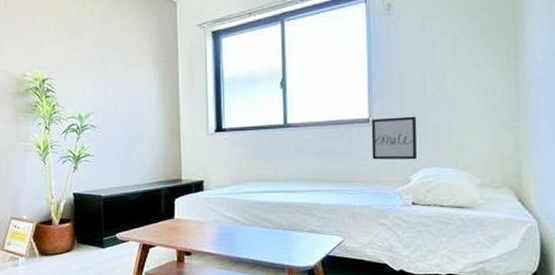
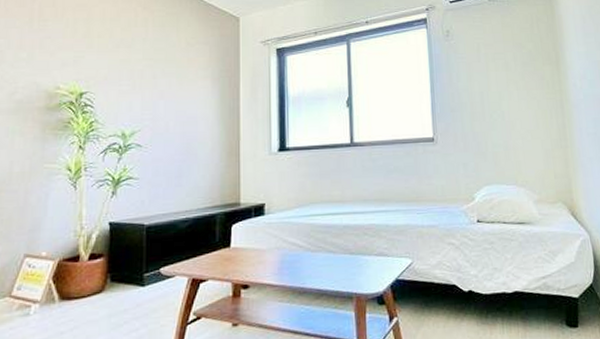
wall art: present [371,116,417,160] -> none [435,135,479,178]

